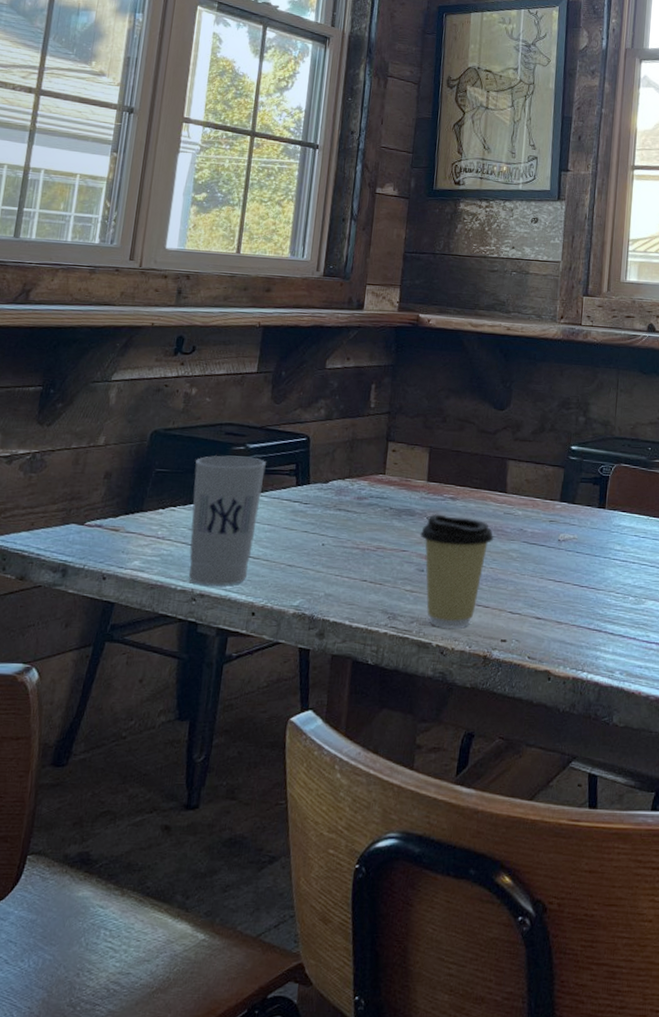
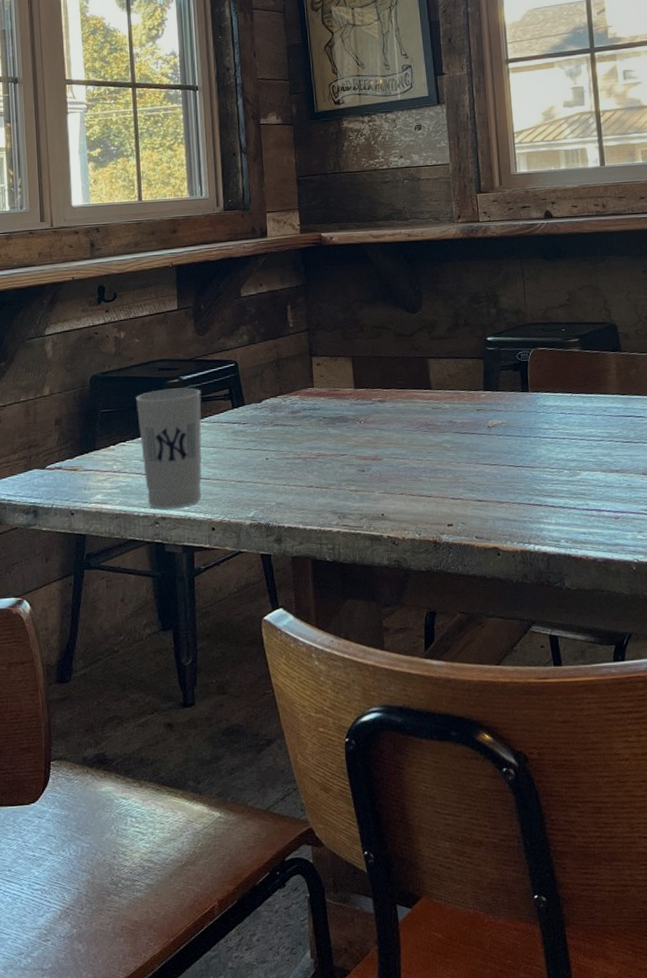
coffee cup: present [419,514,494,628] -> none [355,417,427,520]

